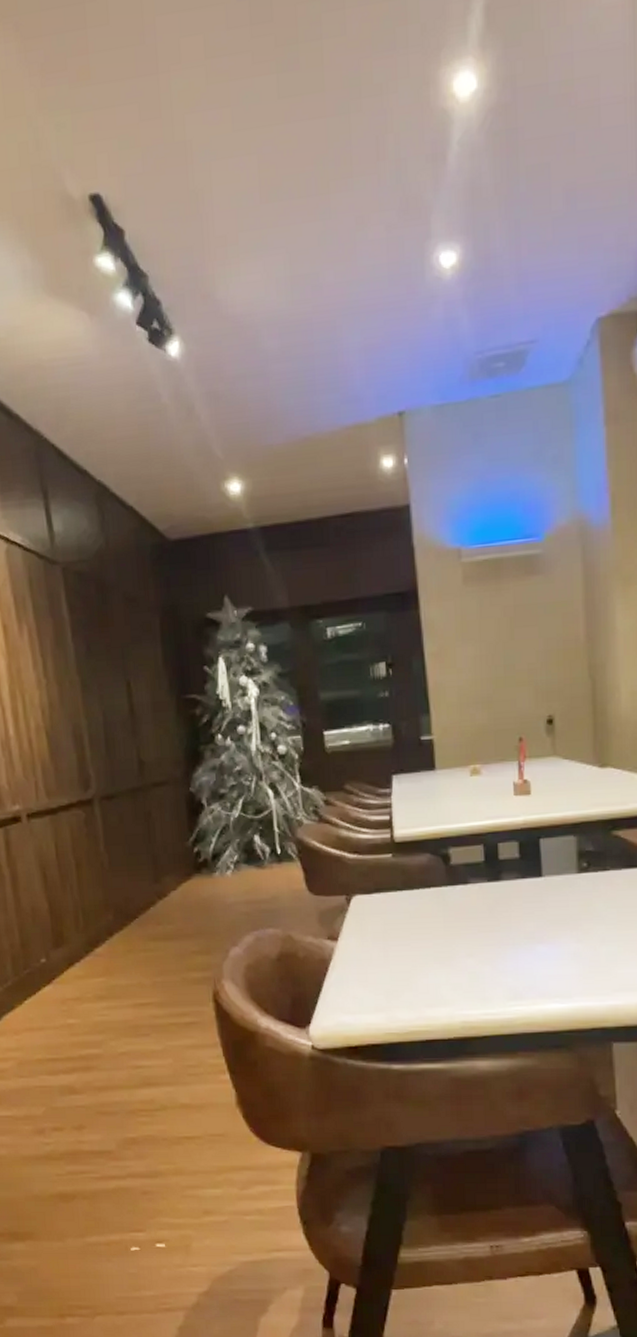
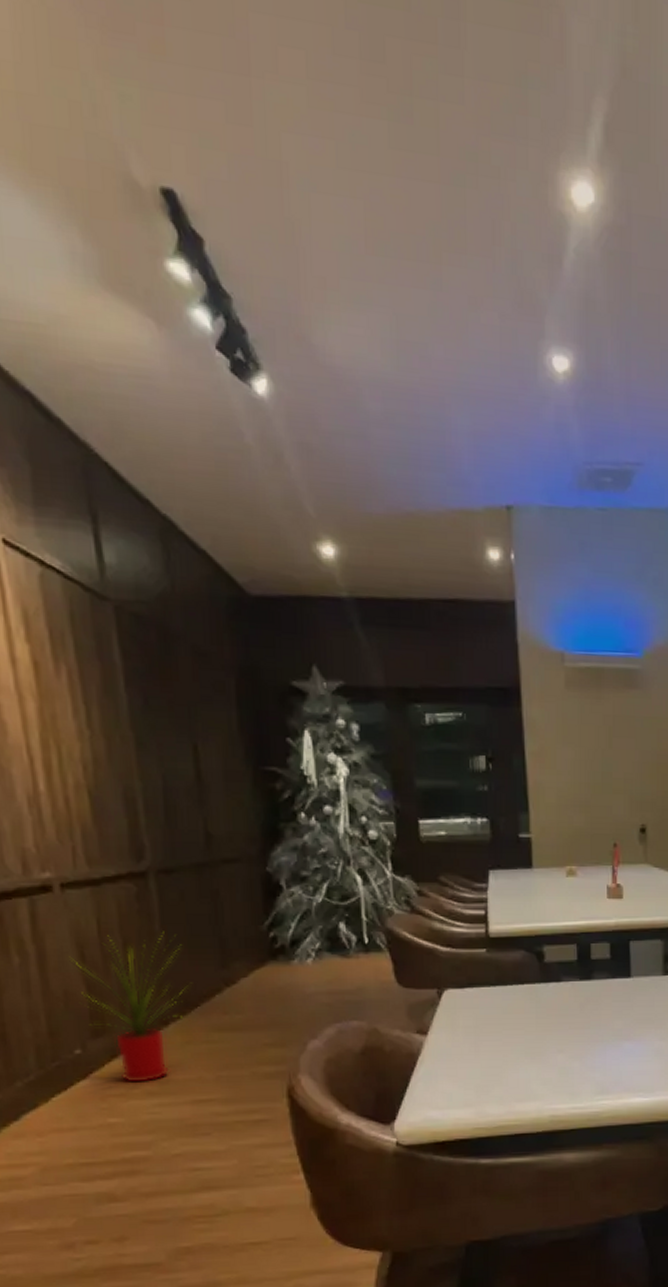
house plant: none [34,851,128,989] -> present [67,931,188,1084]

